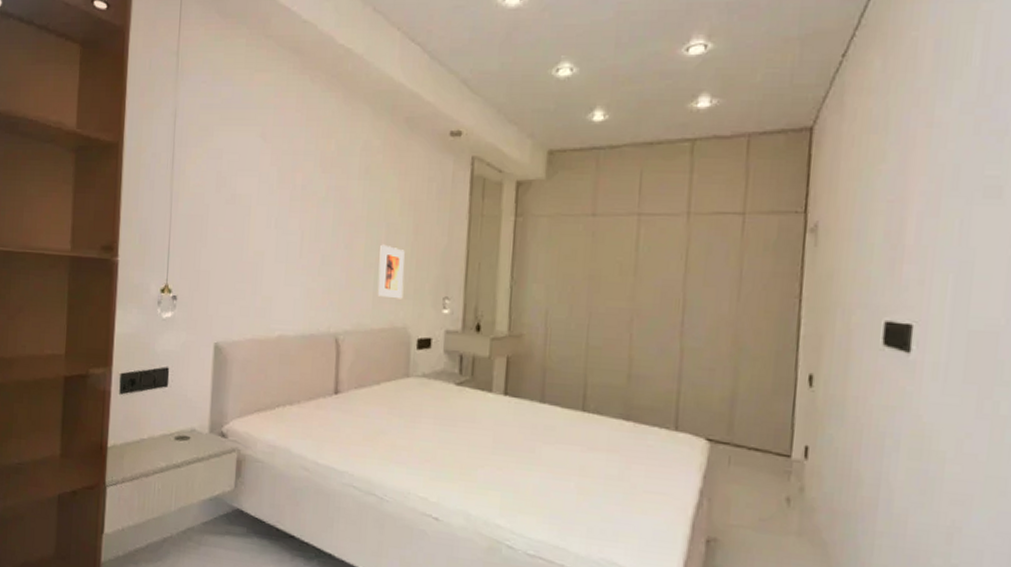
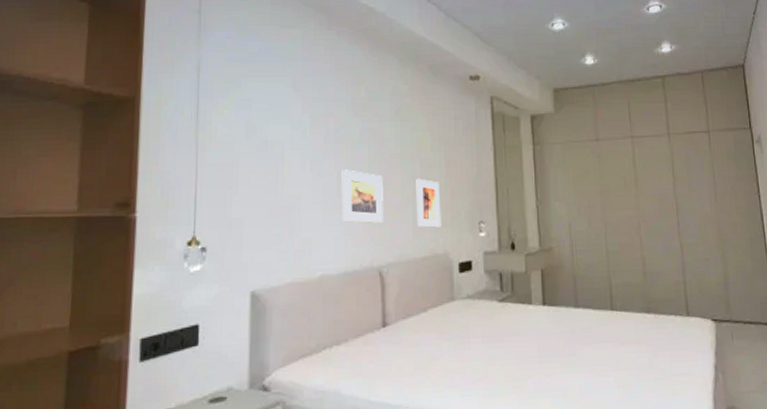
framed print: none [303,229,347,288] -> present [341,169,383,223]

